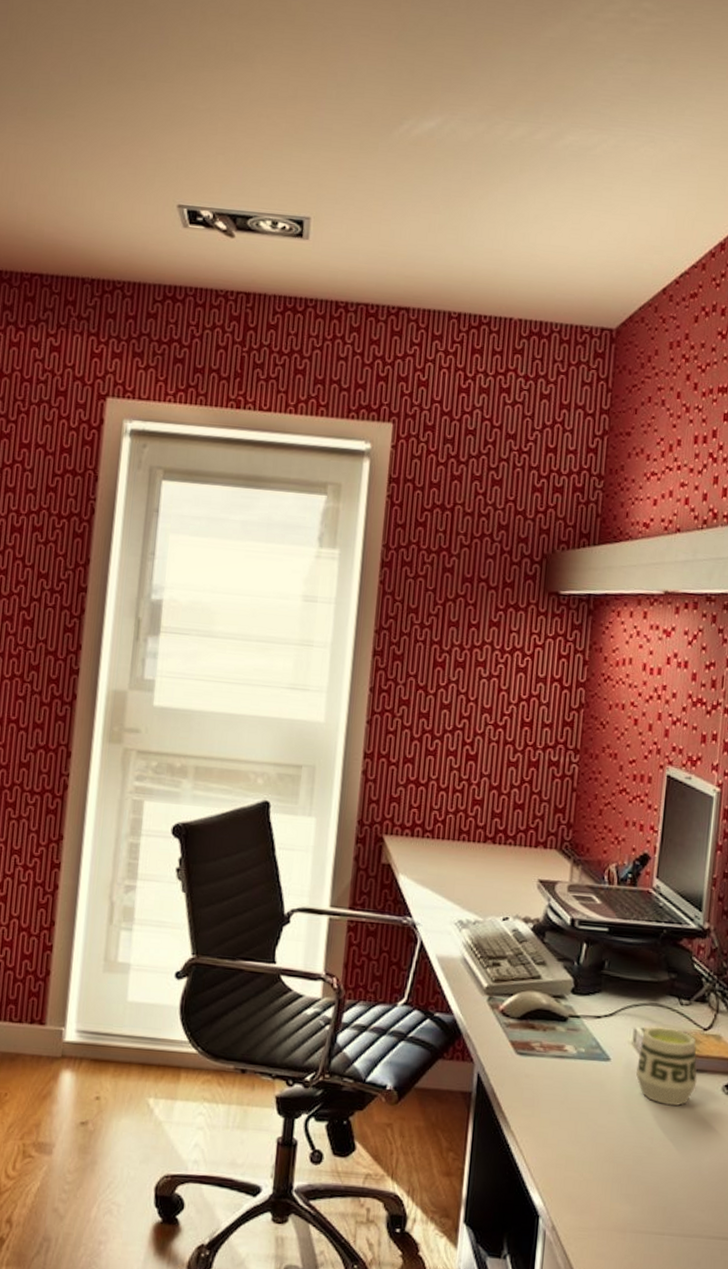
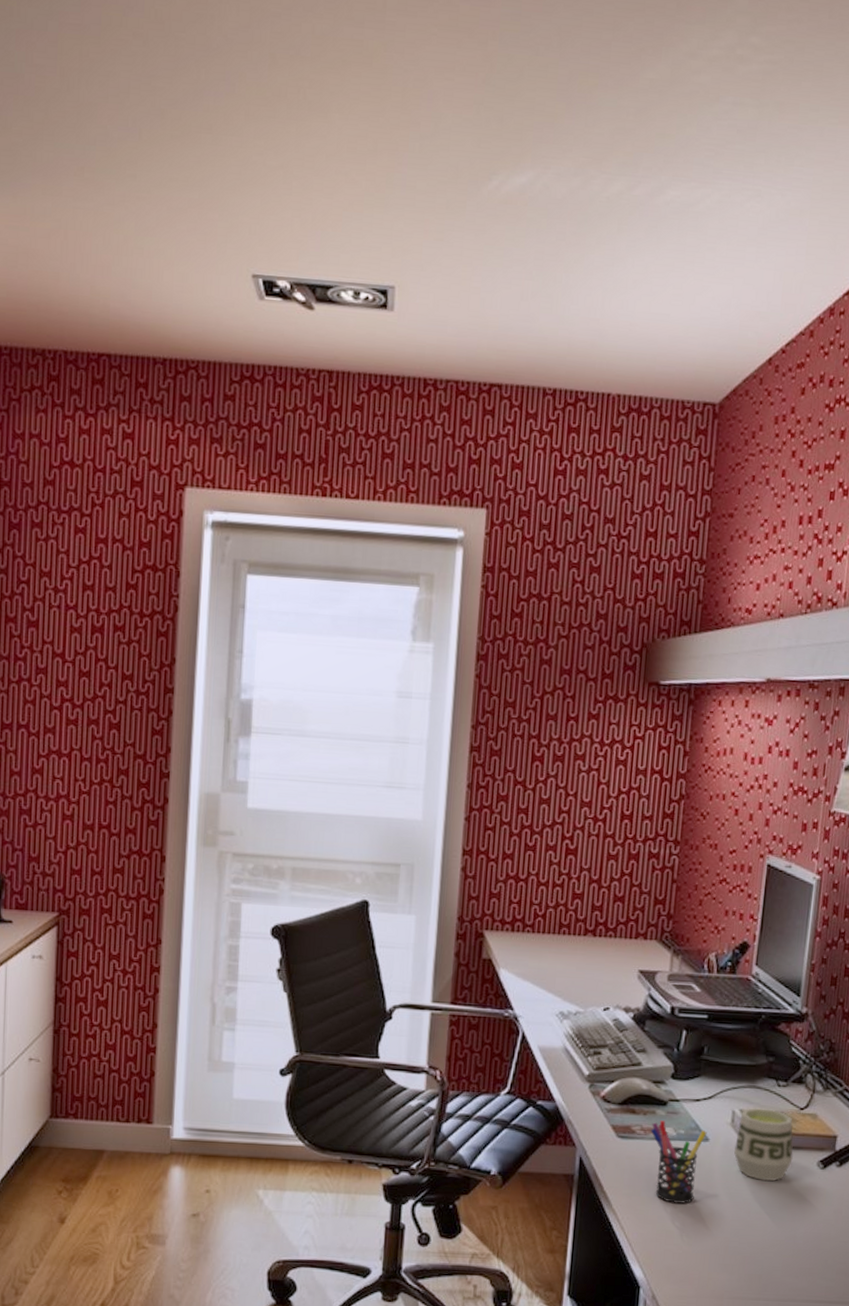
pen holder: none [550,1037,608,1127] -> present [650,1120,707,1204]

